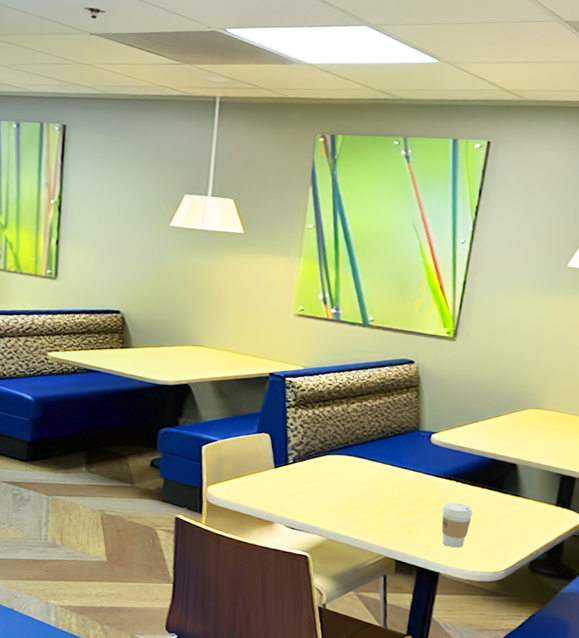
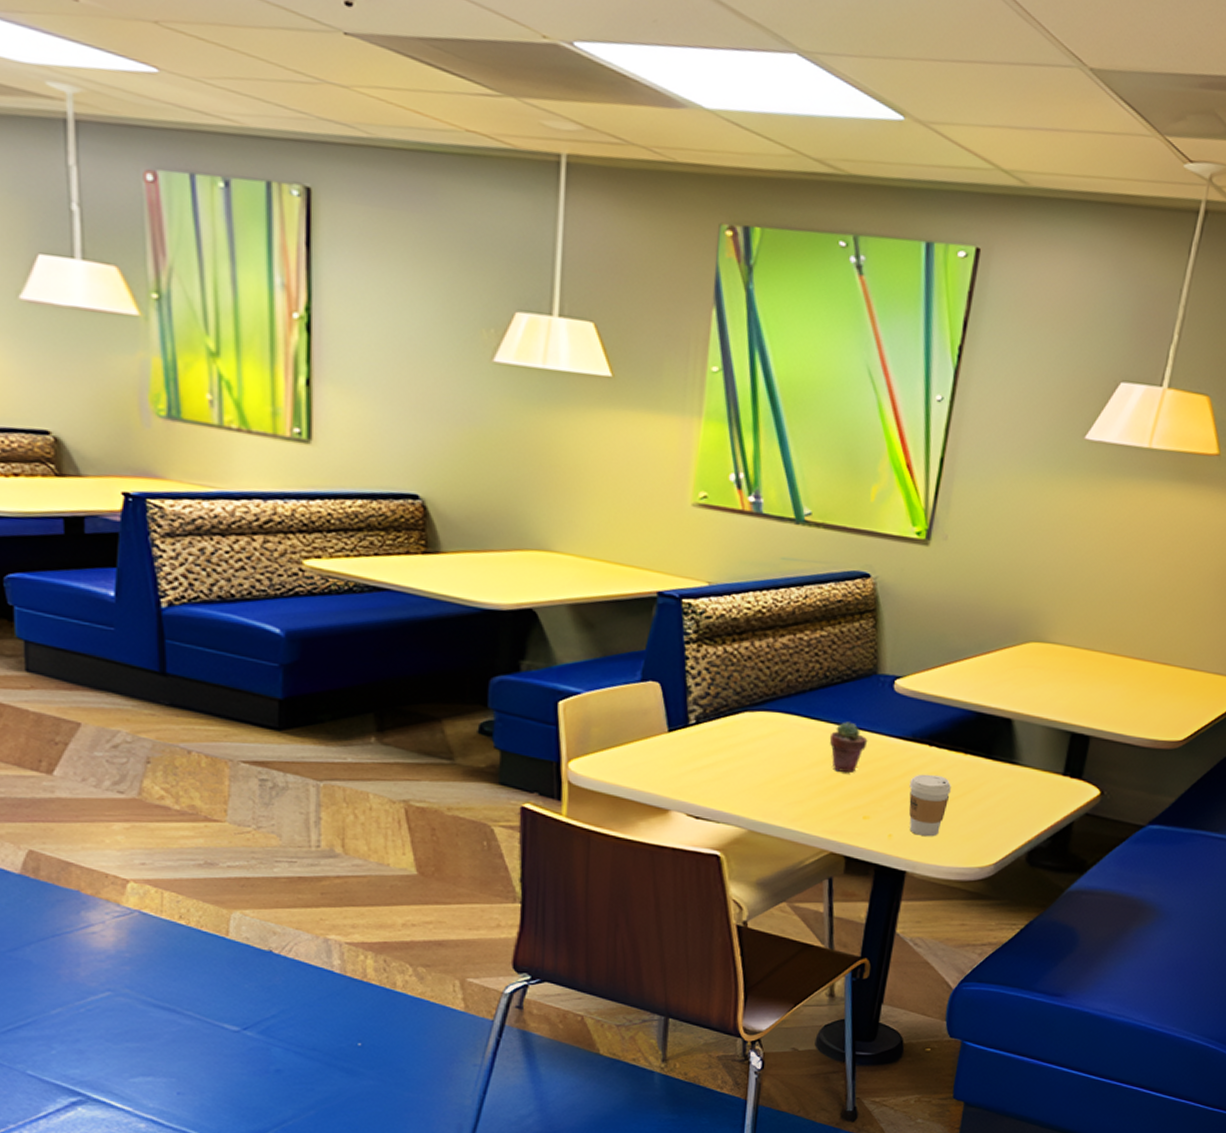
potted succulent: none [385,464,412,500] -> present [829,722,868,773]

